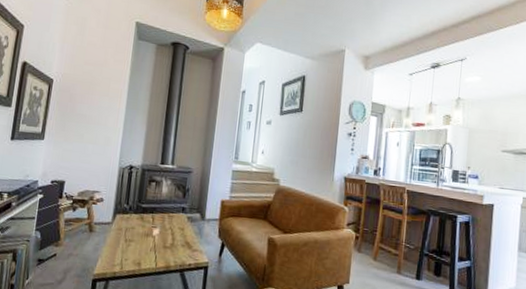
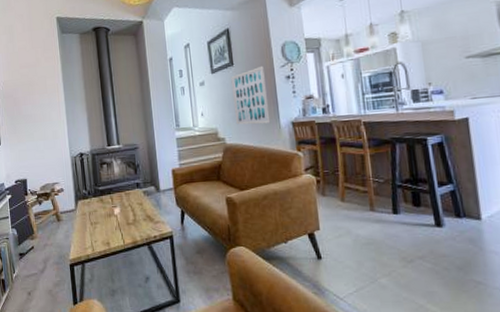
wall art: none [293,118,330,174] -> present [231,65,271,125]

